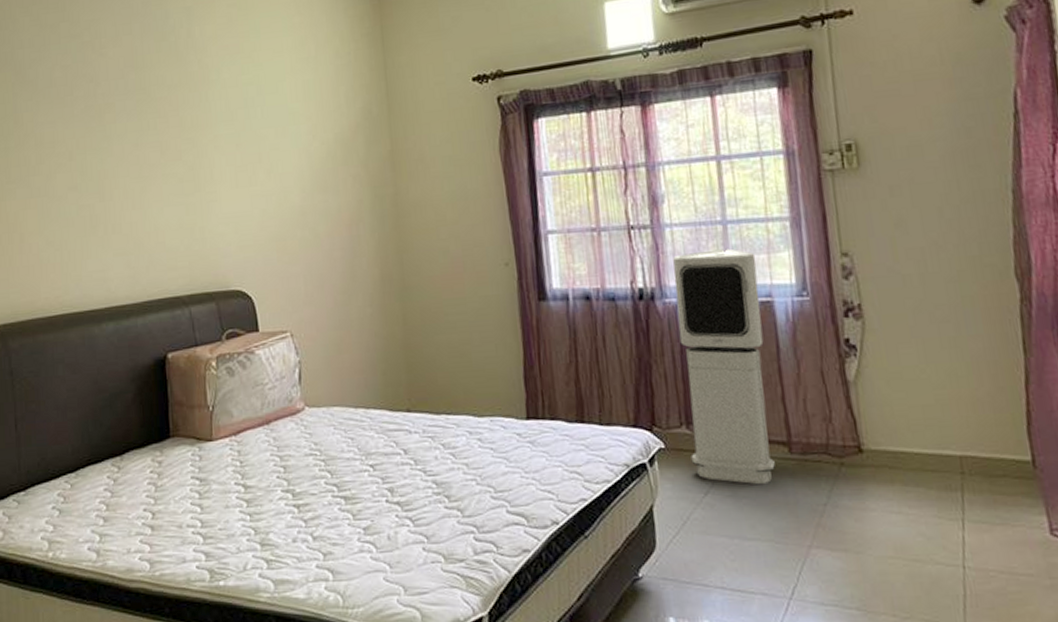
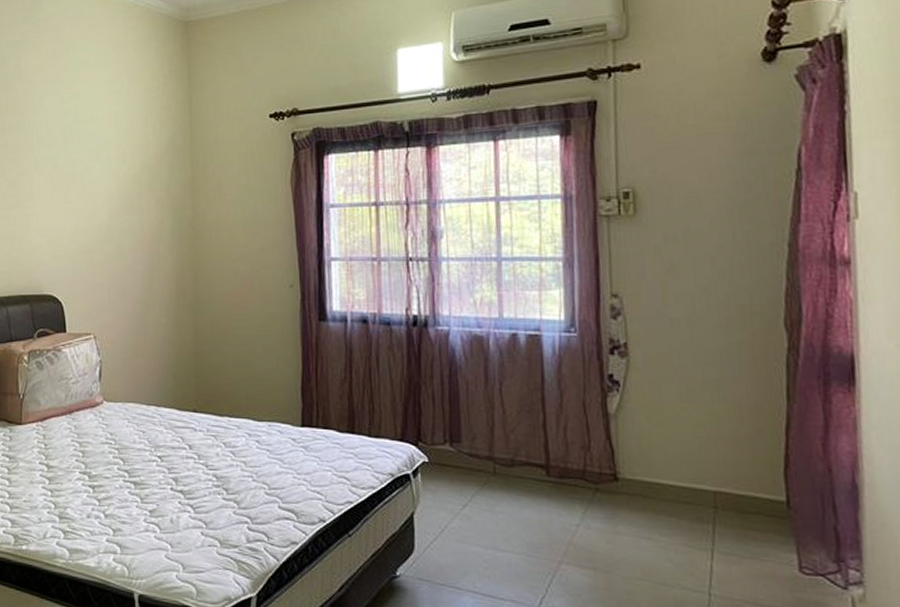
air purifier: present [673,248,775,485] -> none [447,284,532,503]

